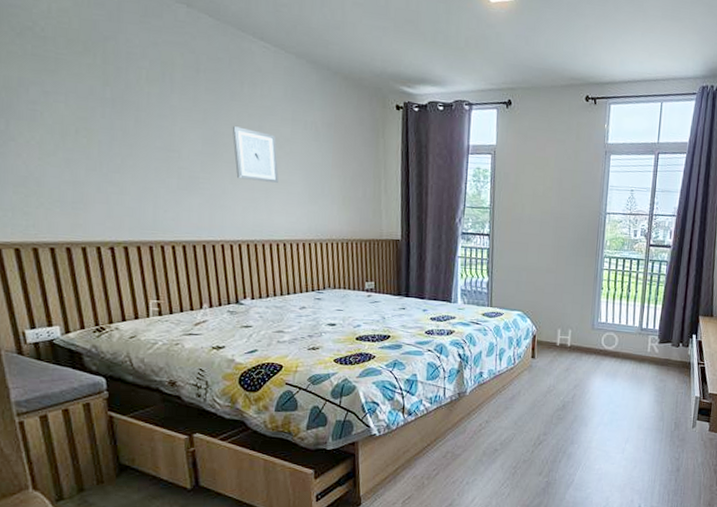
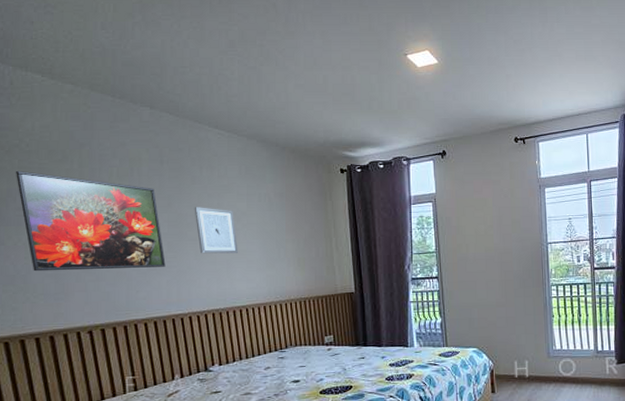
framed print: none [29,57,198,188] -> present [16,170,166,272]

